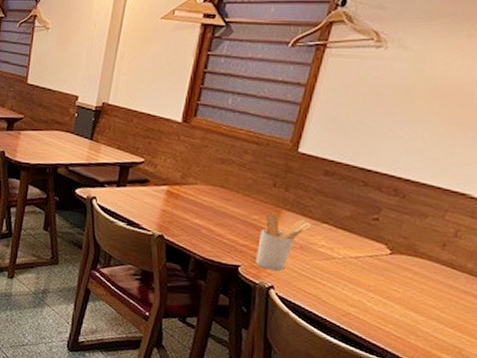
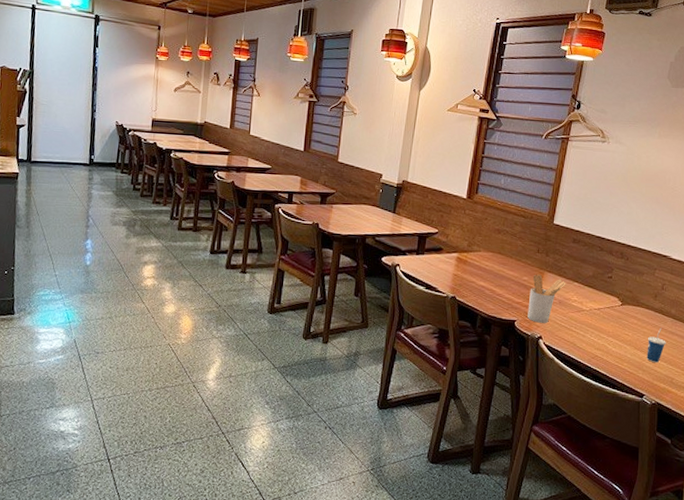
cup: none [423,285,455,328] -> present [647,328,666,362]

